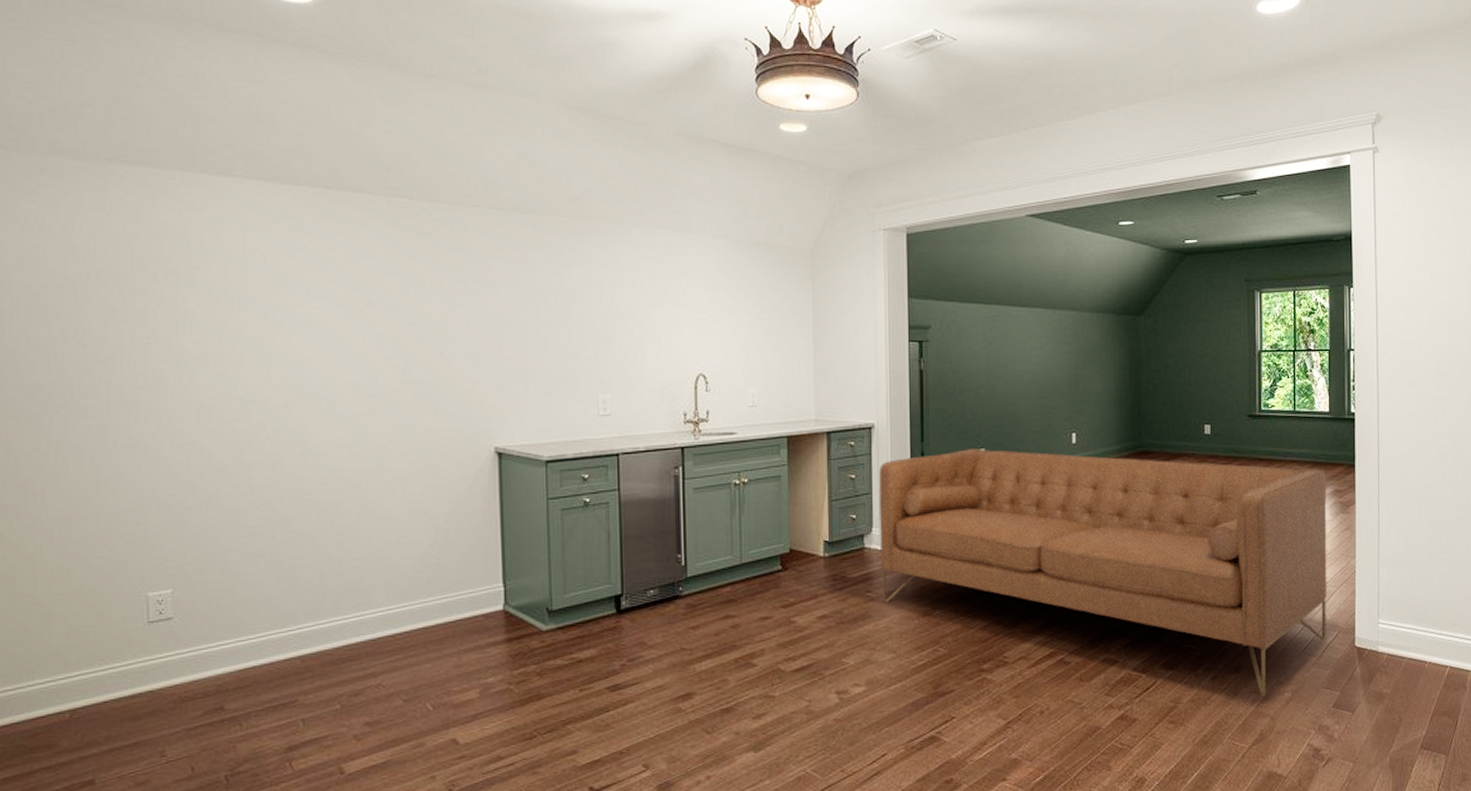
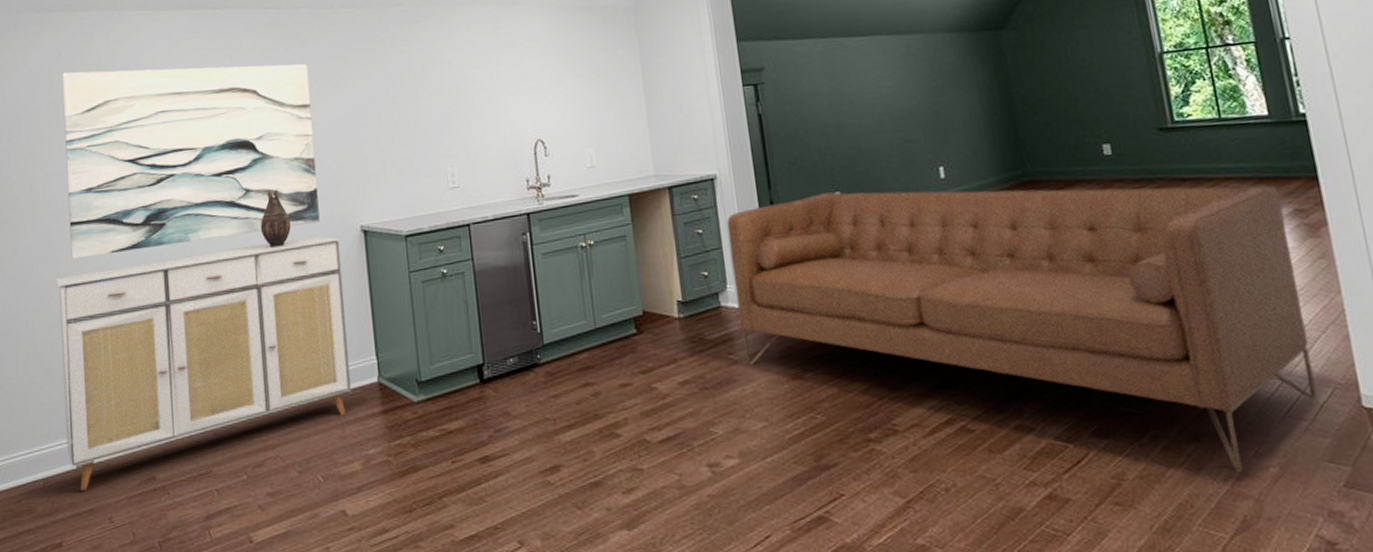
sideboard: none [93,453,473,724] -> present [55,235,352,492]
wall art: none [110,238,447,462] -> present [62,63,320,259]
decorative vase: none [372,400,411,465] -> present [260,189,291,249]

